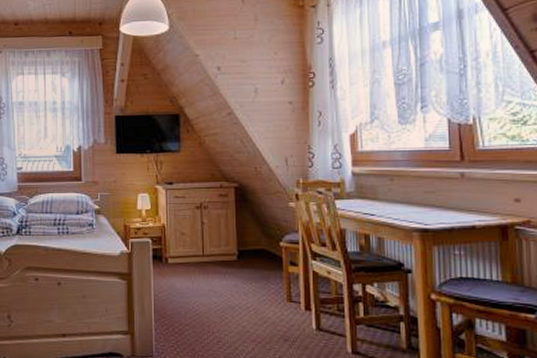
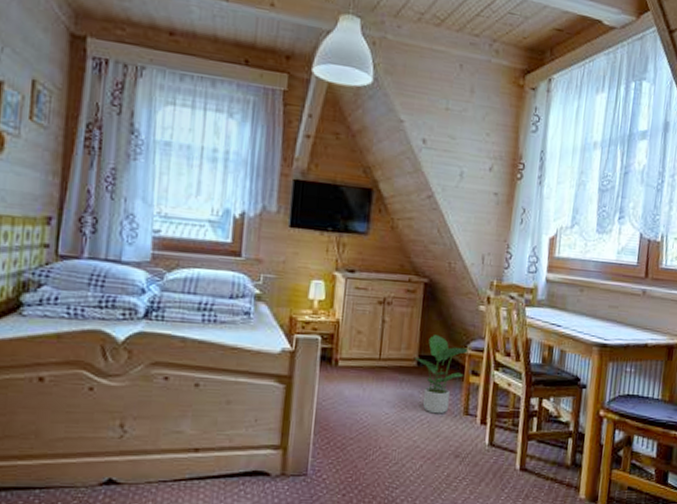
potted plant: none [233,230,284,302] -> present [414,334,469,414]

